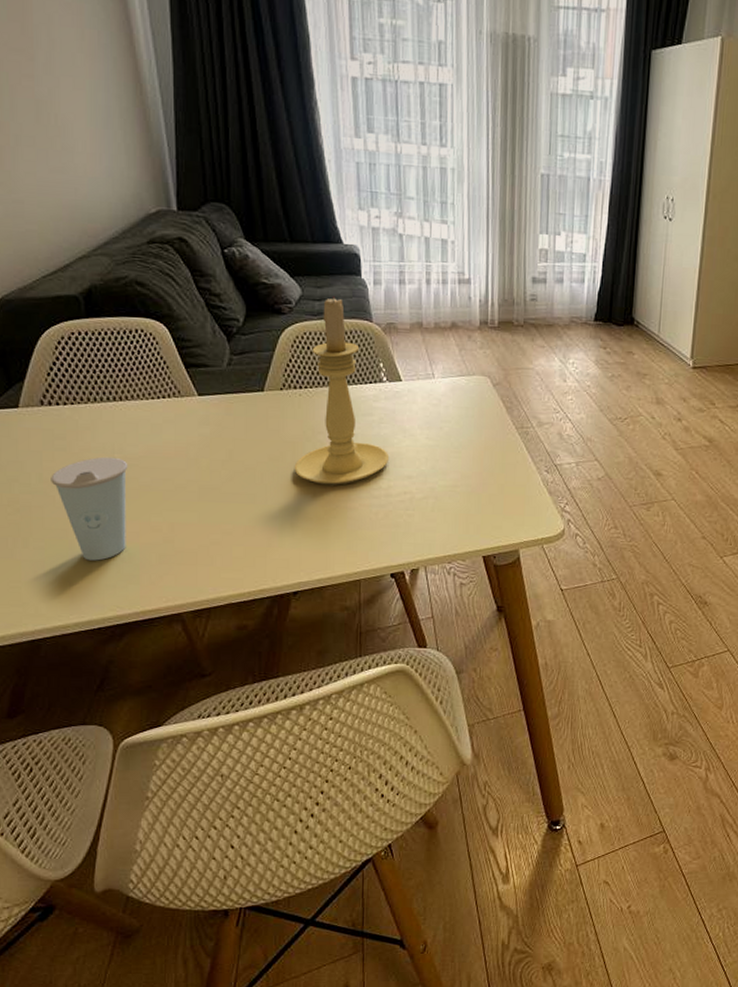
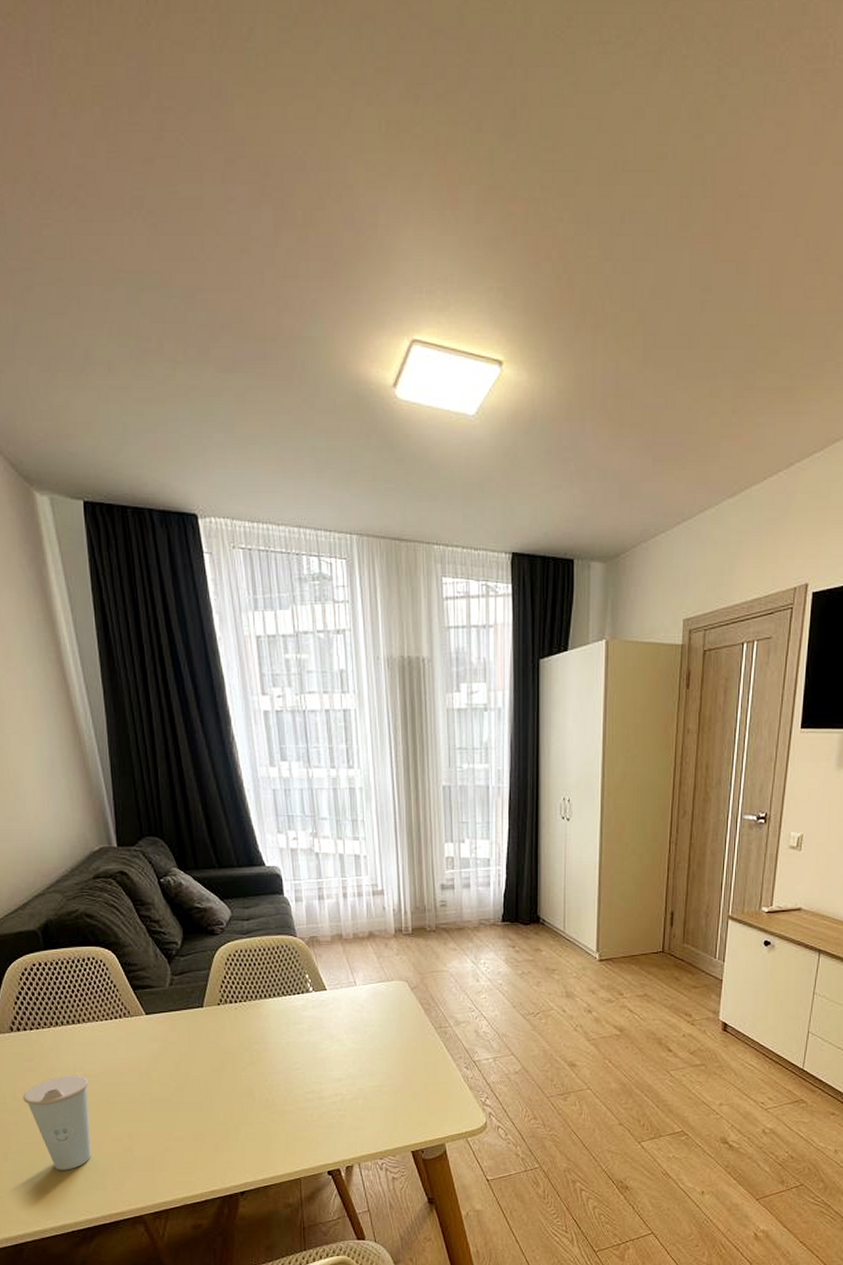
candle holder: present [294,296,390,485] -> none [234,915,320,1091]

